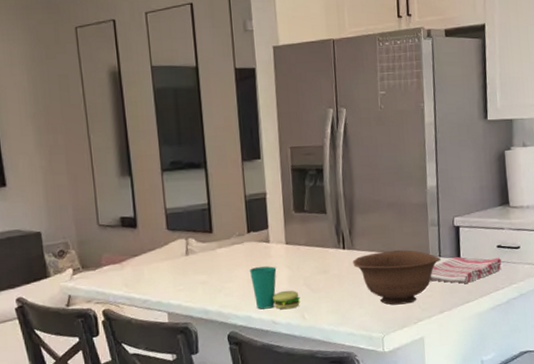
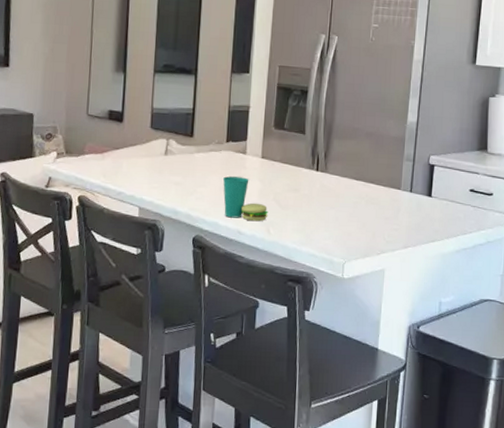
bowl: present [353,250,441,305] -> none [324,179,412,234]
dish towel: present [430,256,502,284] -> none [398,194,473,222]

